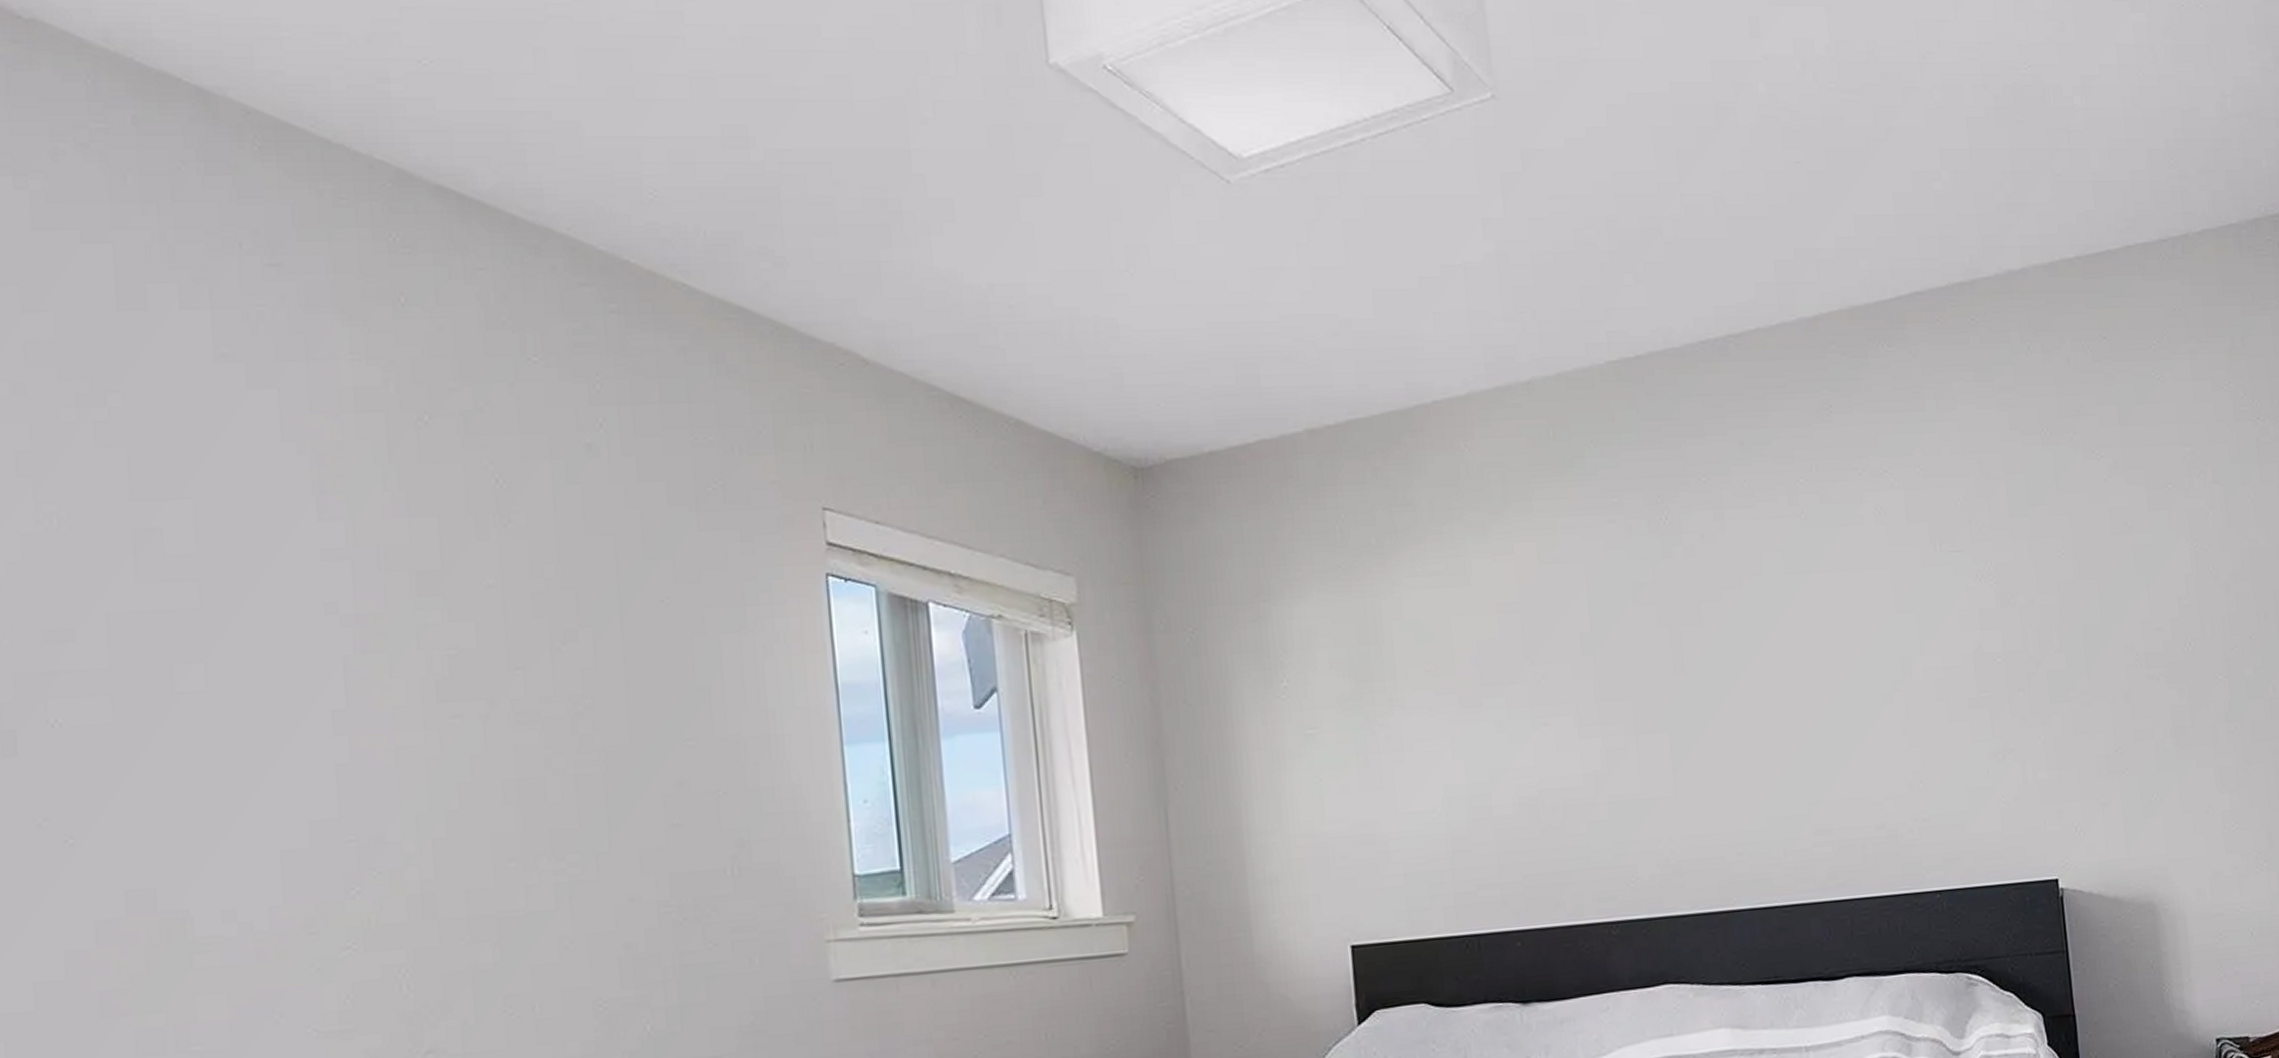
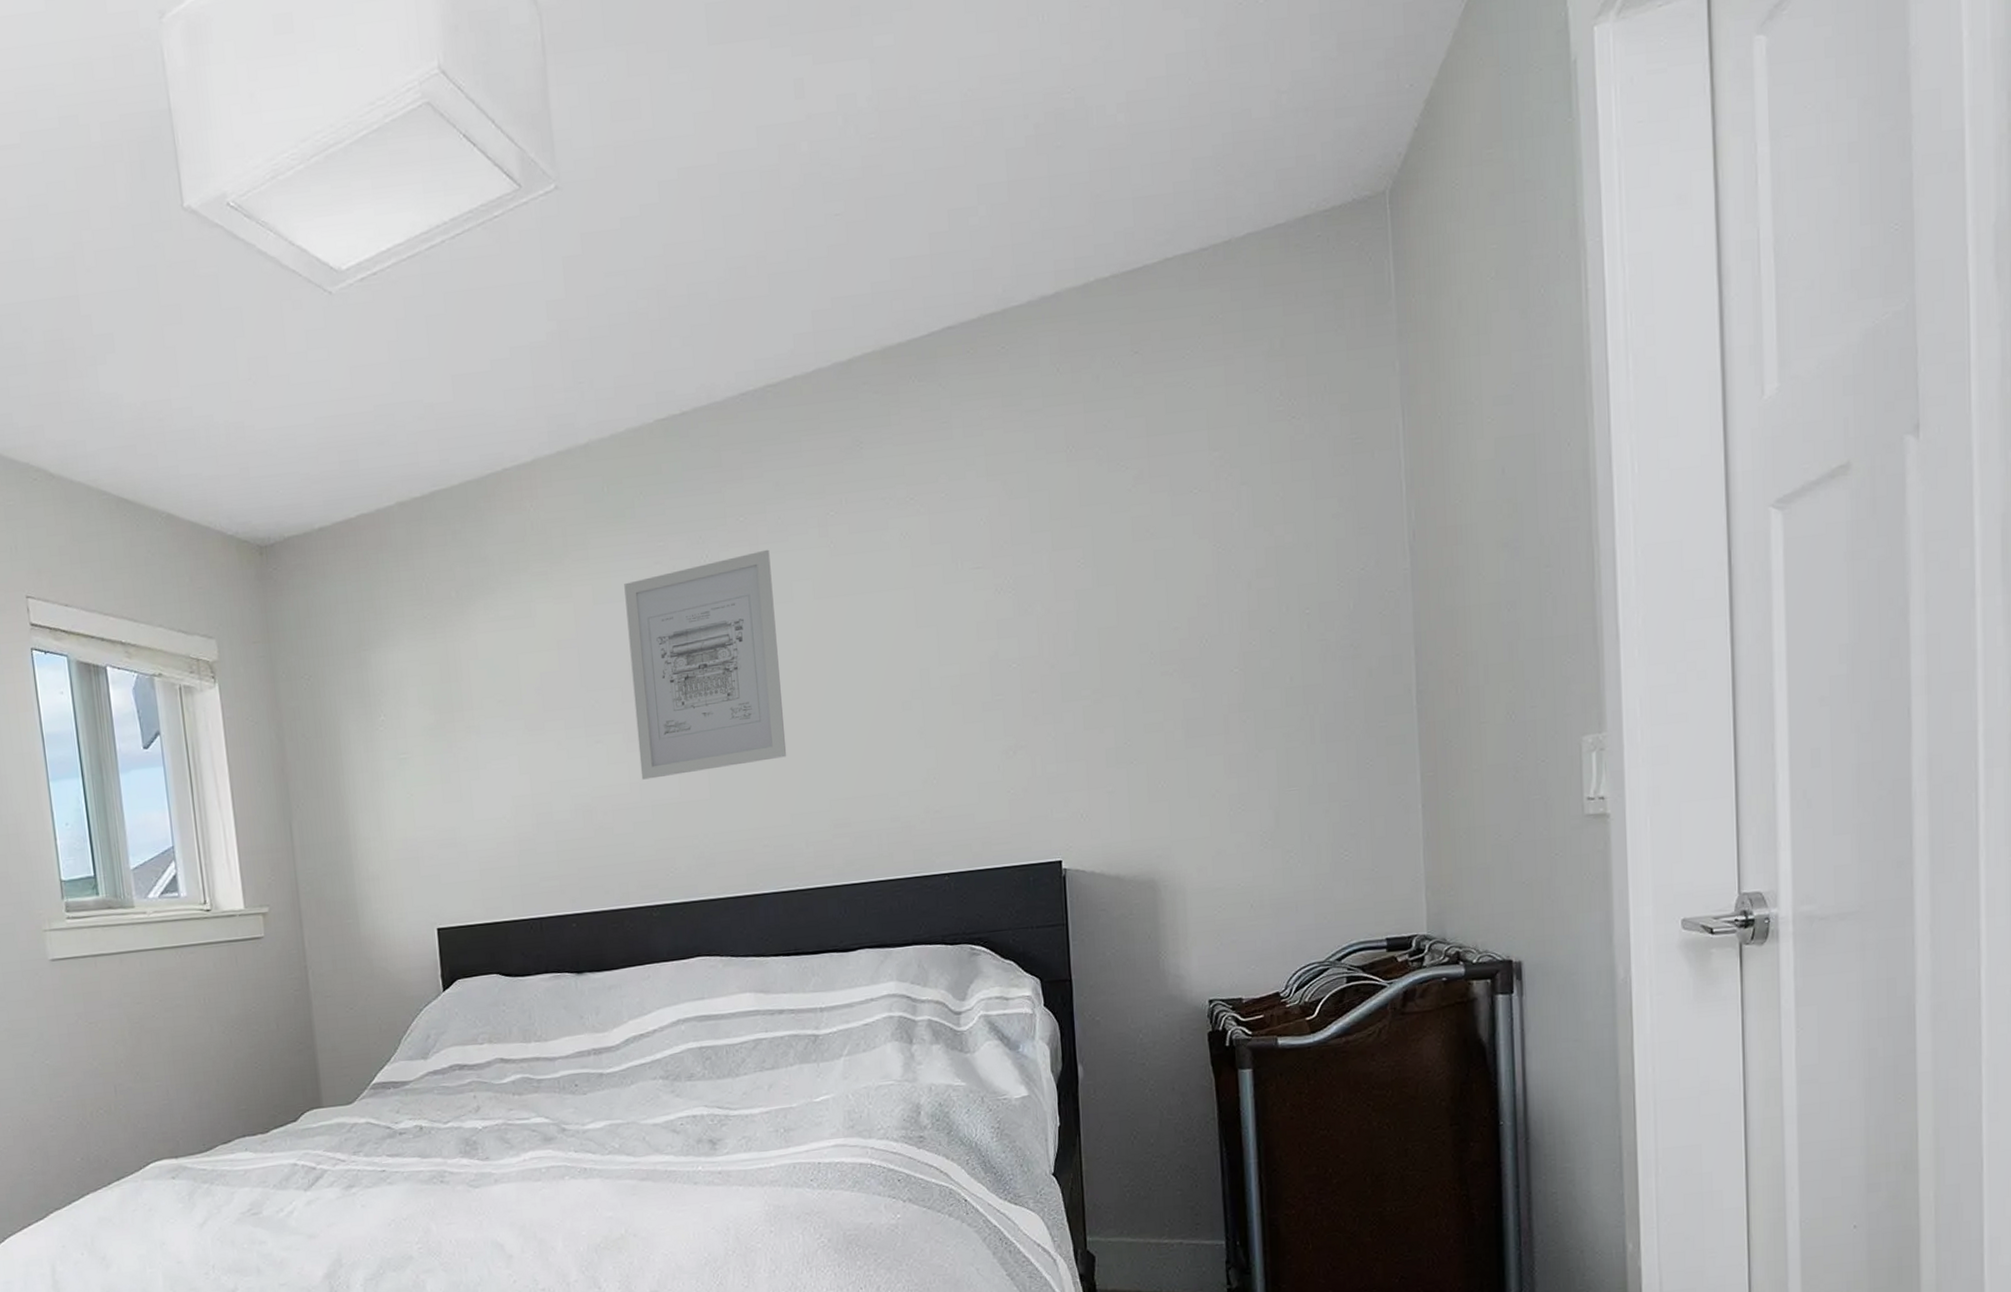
wall art: none [1573,515,1761,771] -> present [624,549,787,780]

